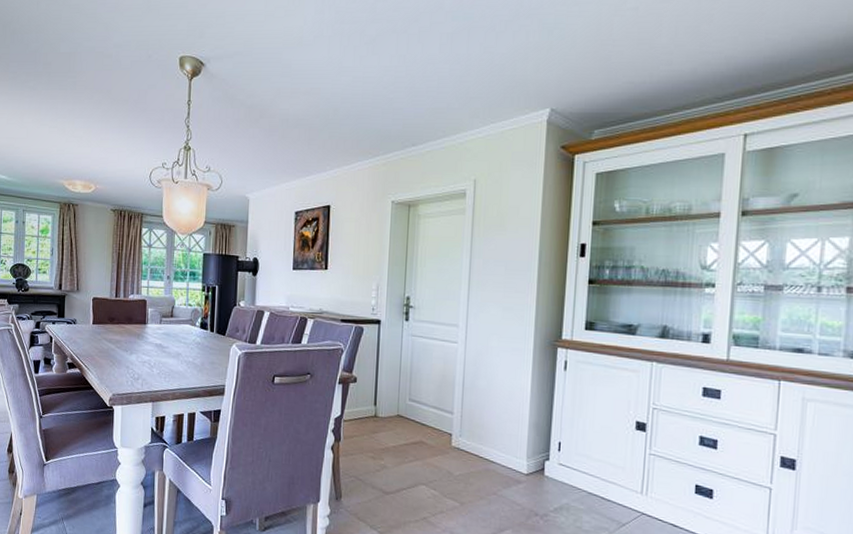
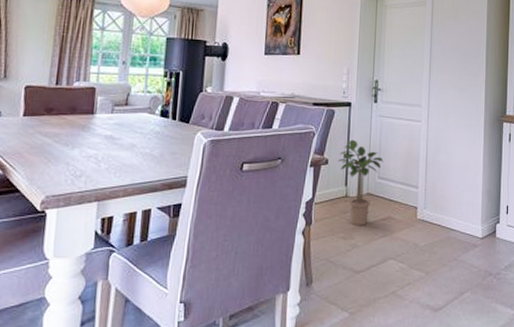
potted plant: none [366,358,415,448] -> present [337,139,383,226]

